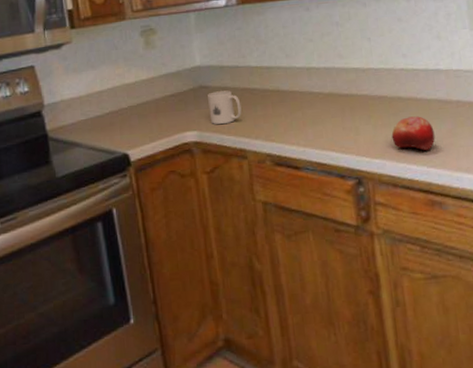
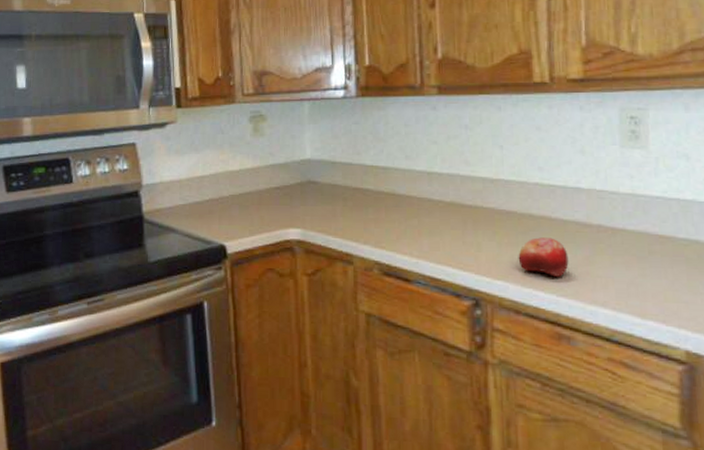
mug: present [208,90,242,125] -> none [316,188,351,225]

